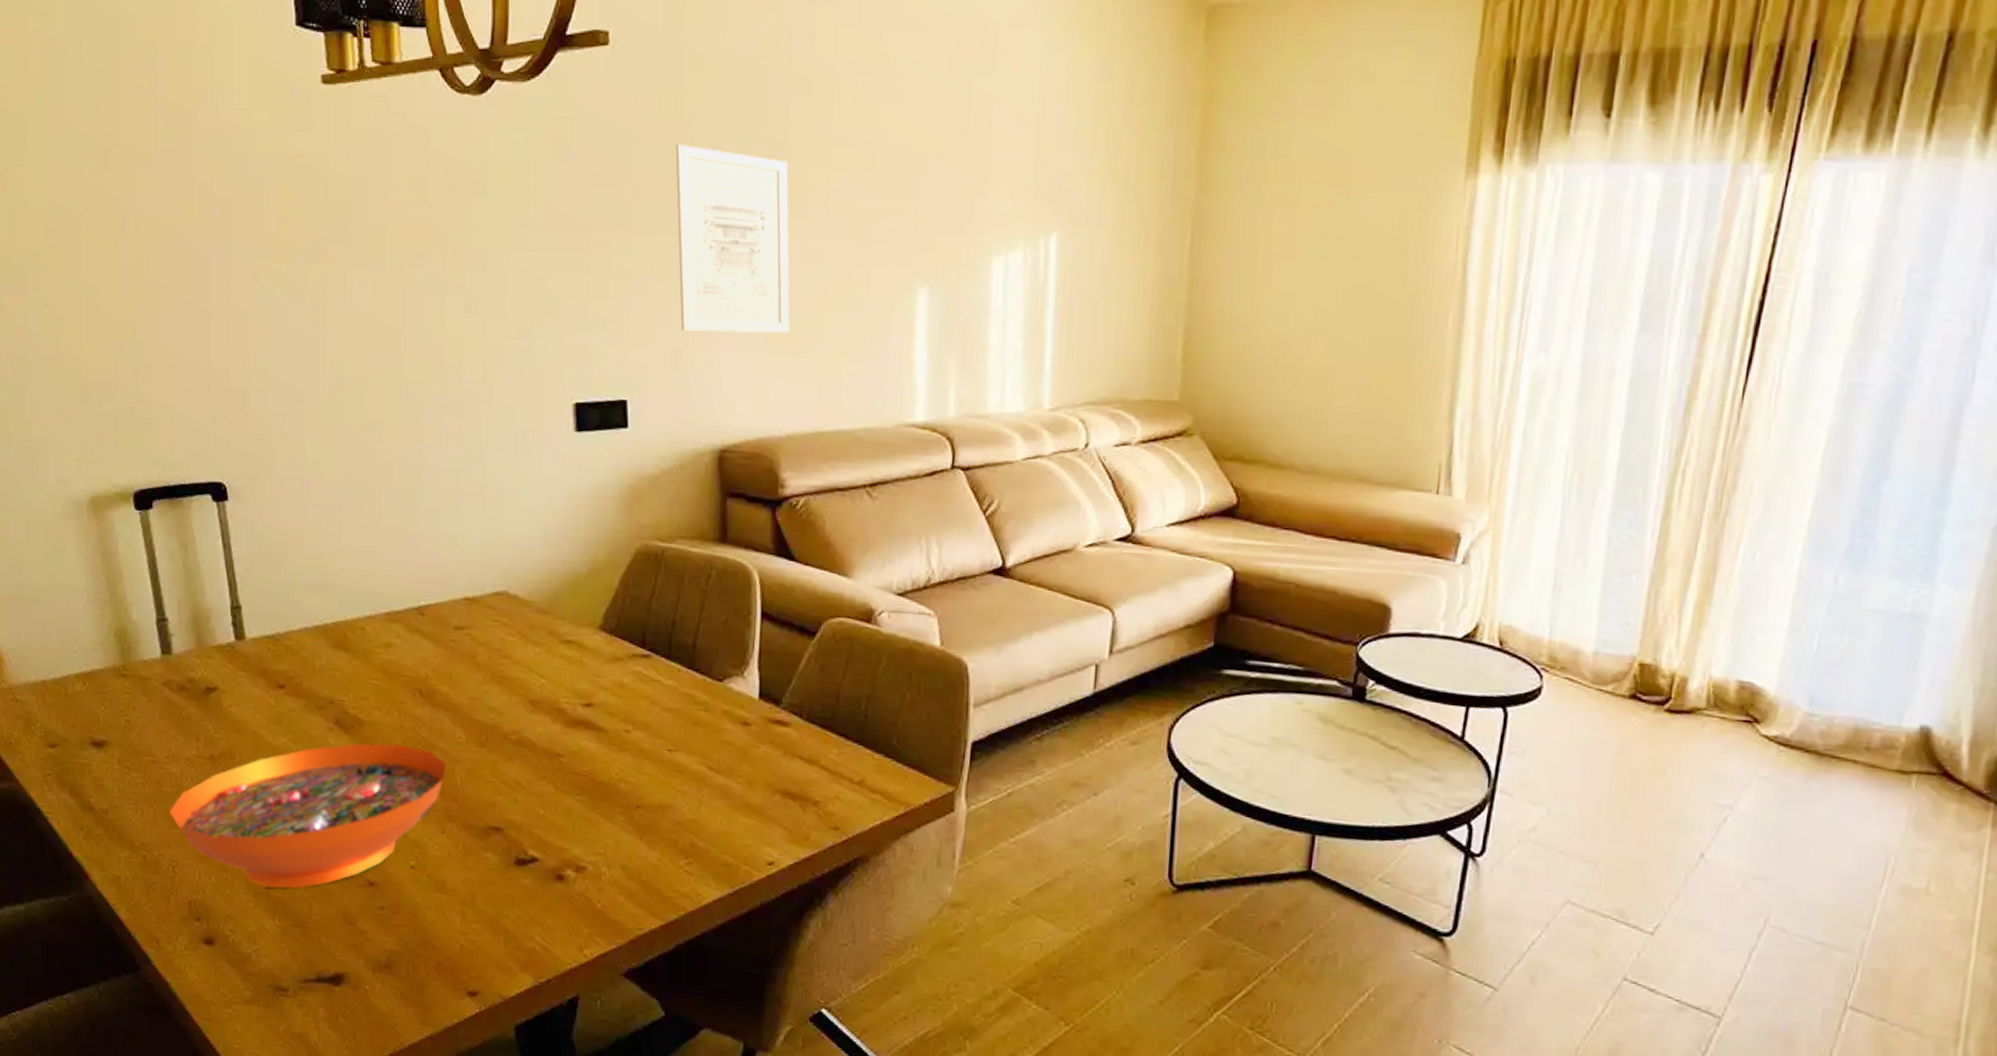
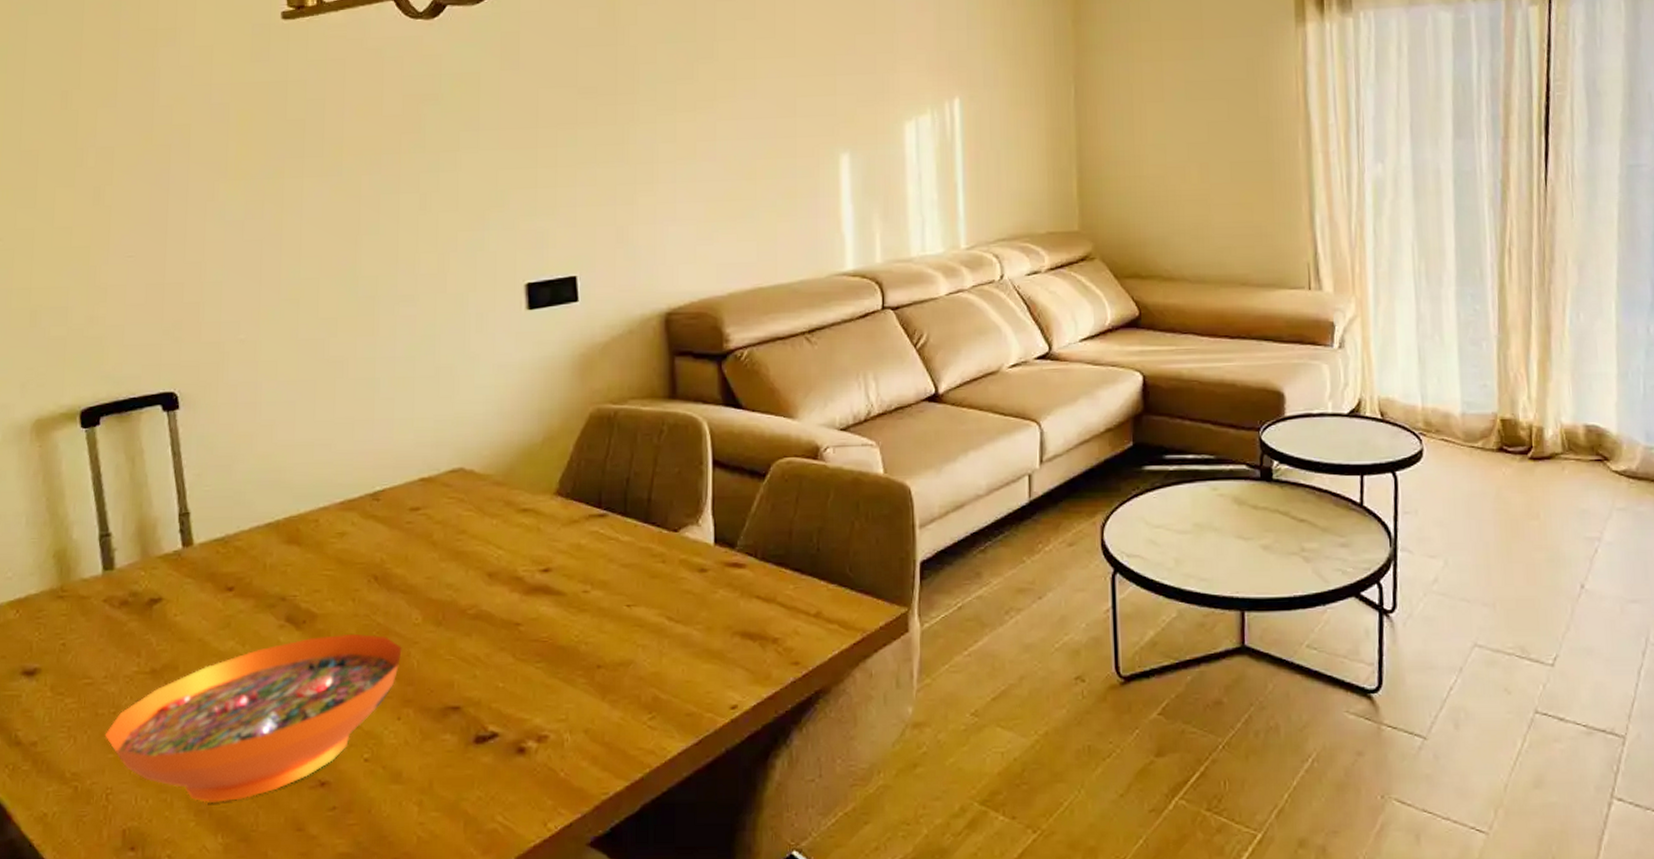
wall art: present [675,145,790,333] -> none [615,48,726,209]

